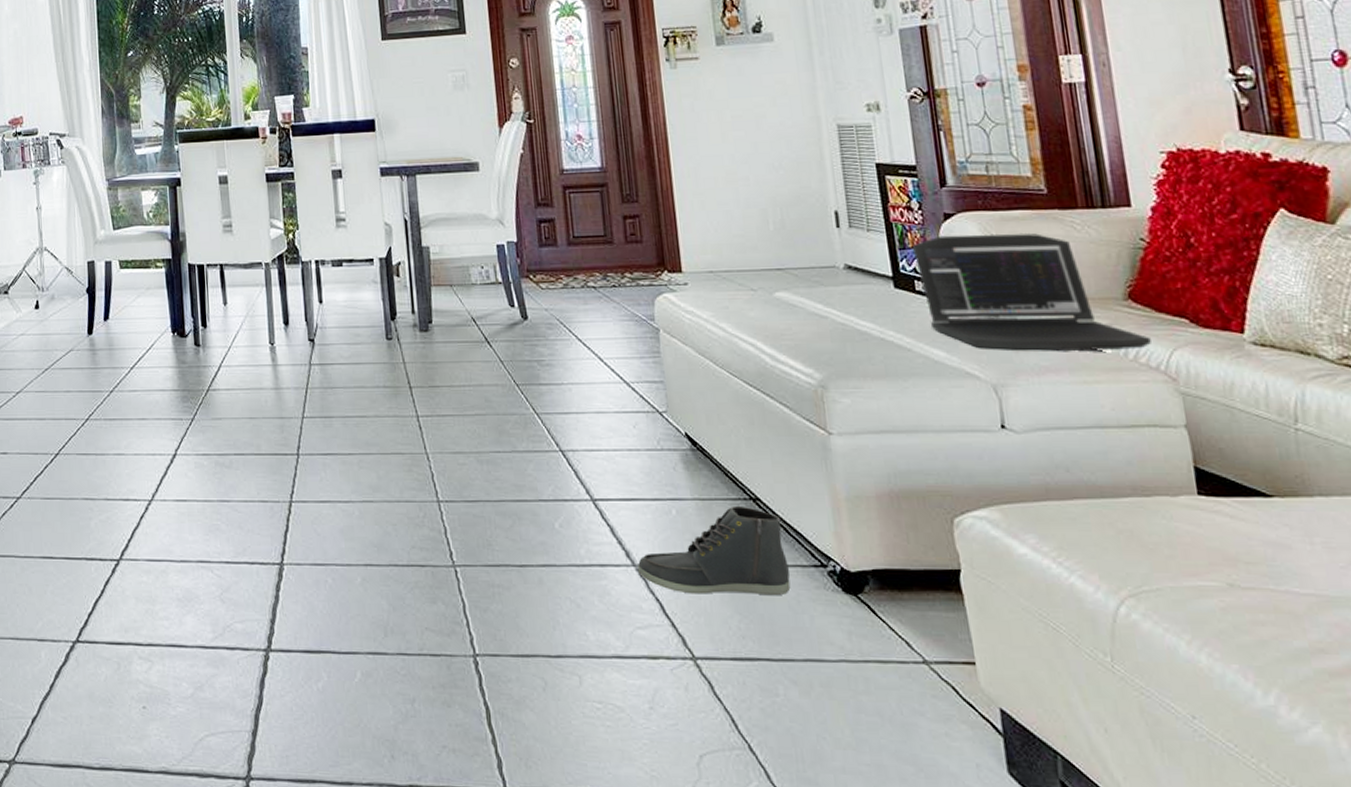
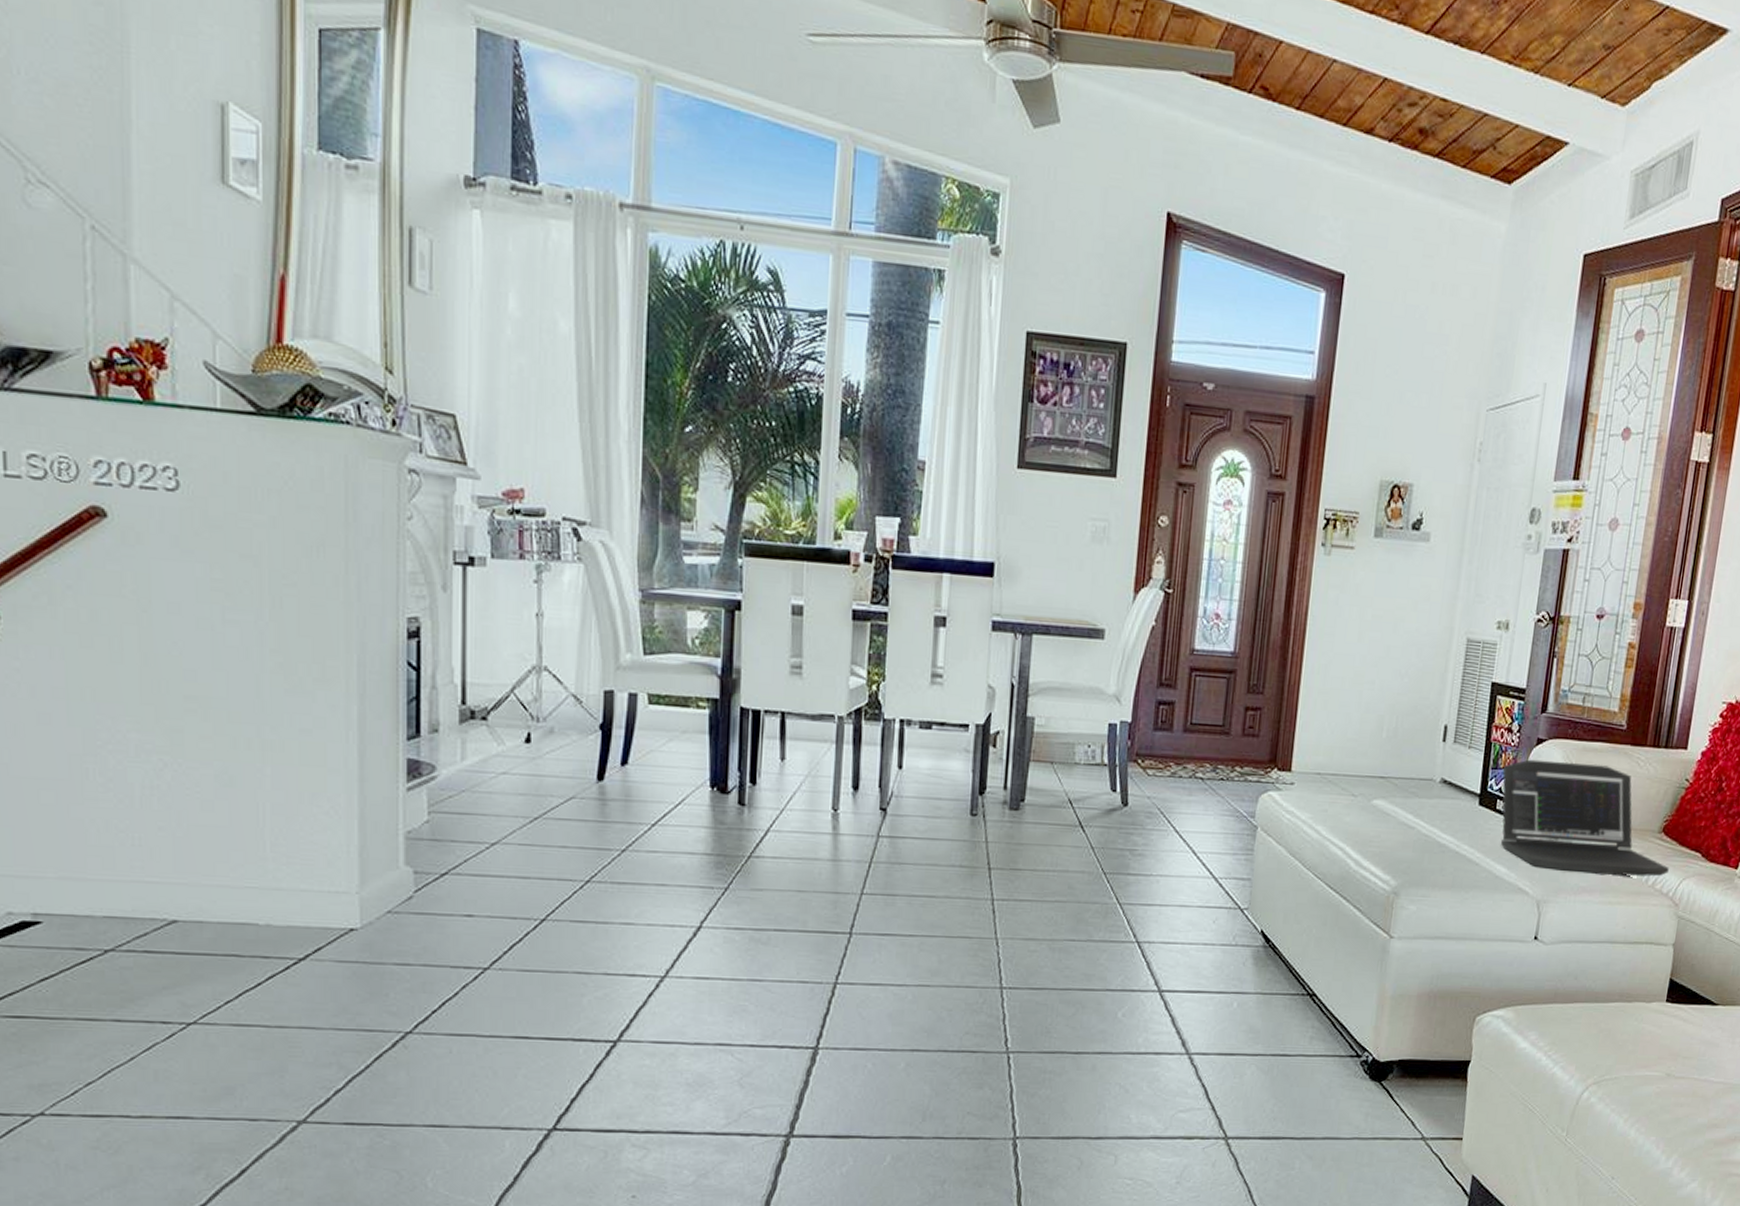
sneaker: present [637,505,791,596] -> none [1190,1000,1330,1082]

